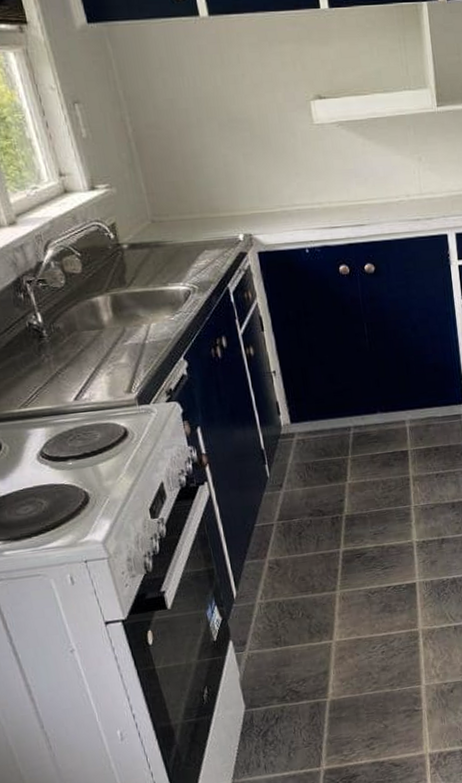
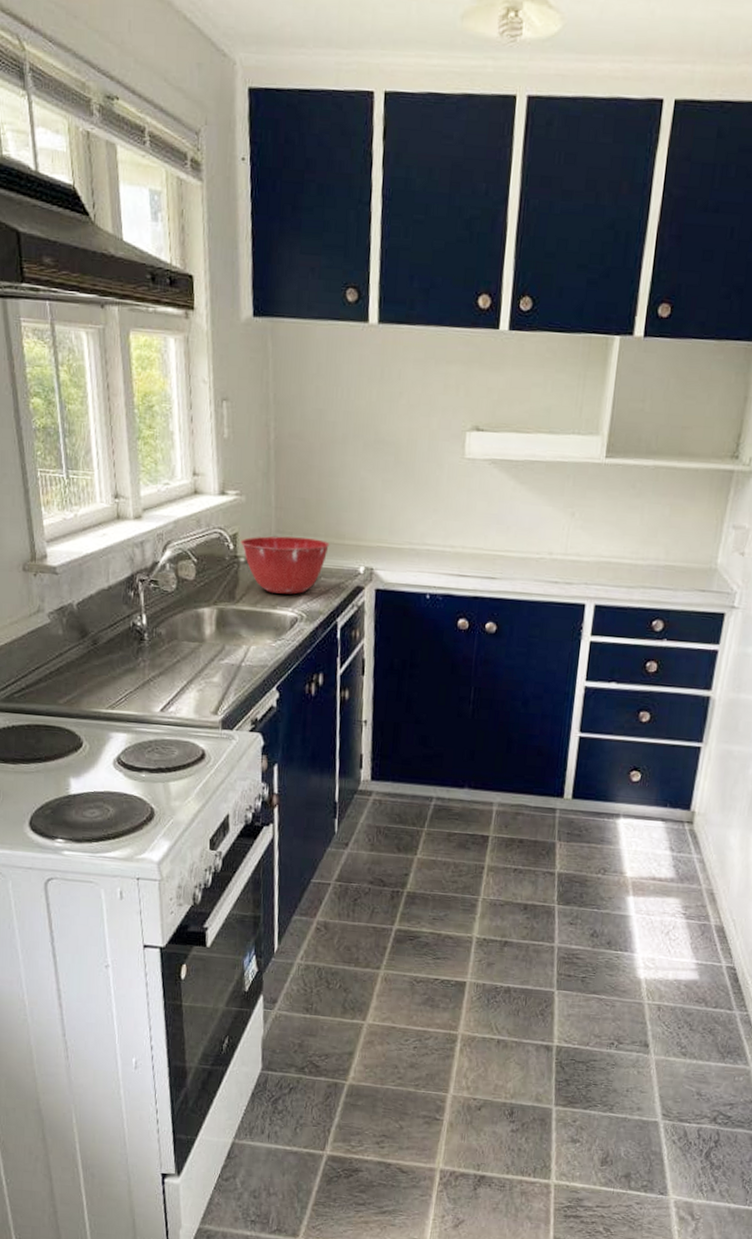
mixing bowl: none [120,216,207,272] -> present [240,536,330,595]

